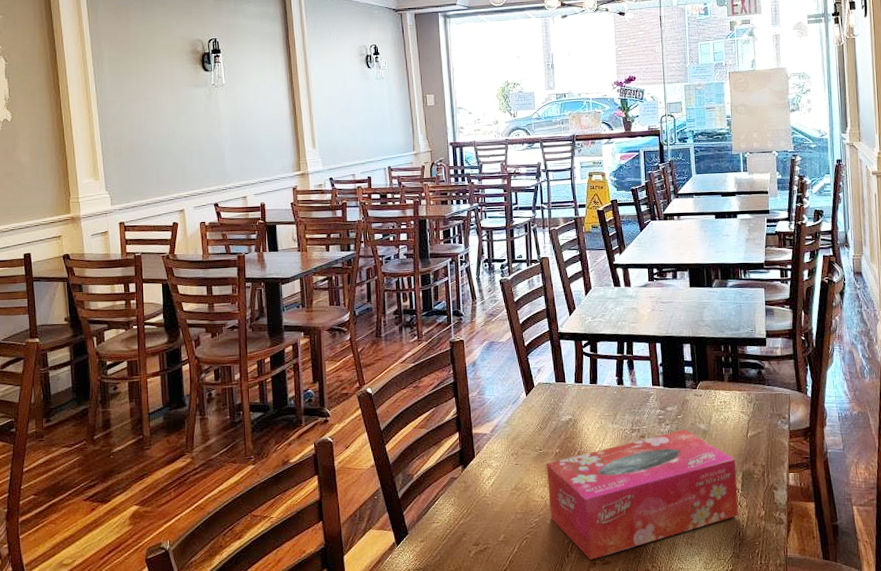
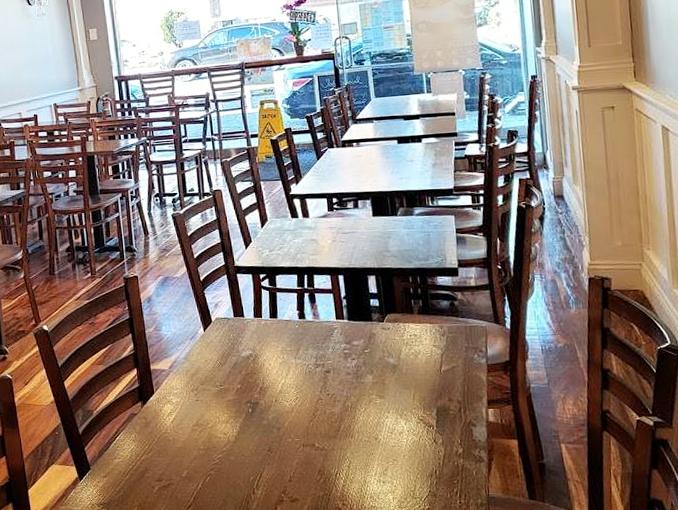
tissue box: present [547,429,739,560] -> none [228,364,435,497]

